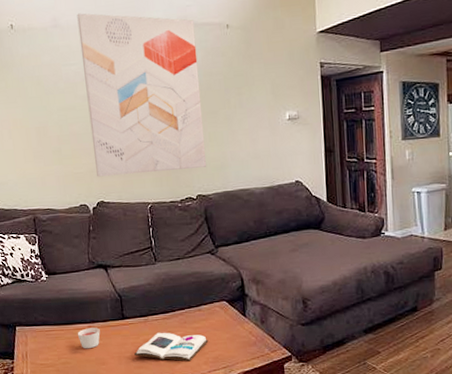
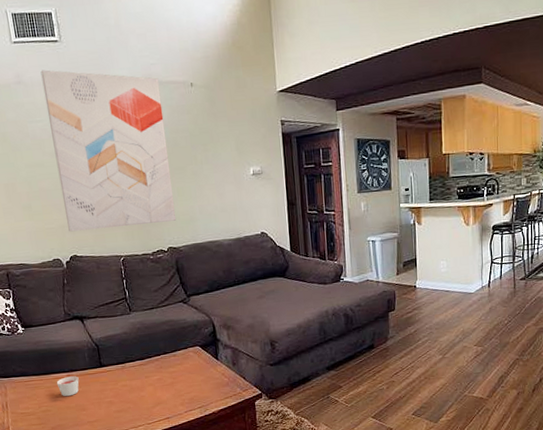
book: present [134,332,209,362] -> none [113,377,184,404]

